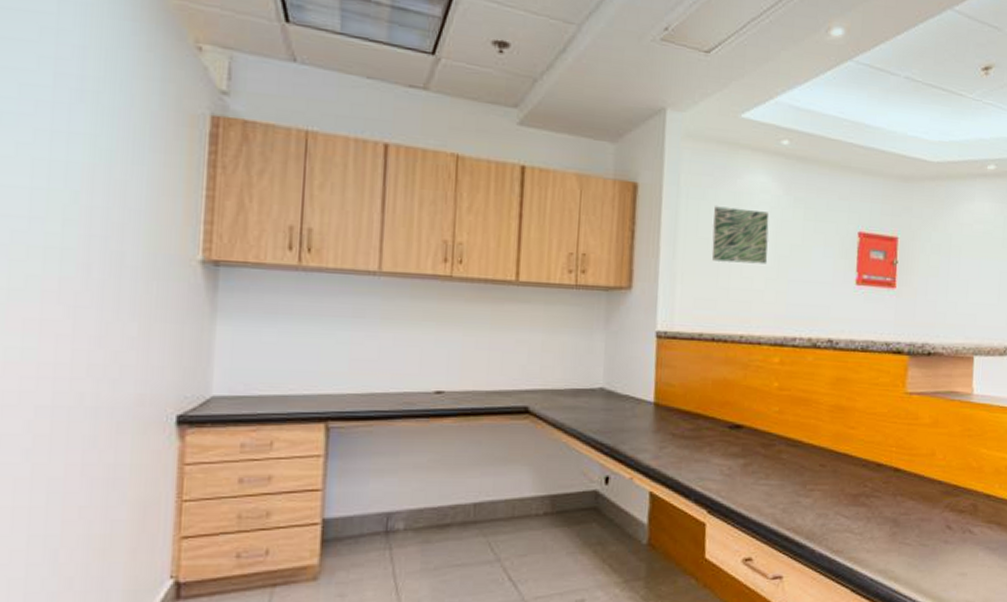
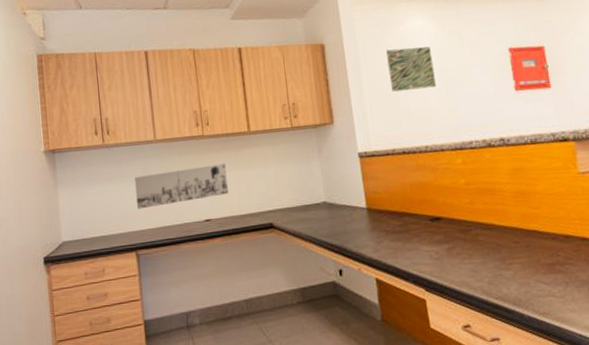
wall art: none [338,318,477,365] -> present [134,164,228,209]

